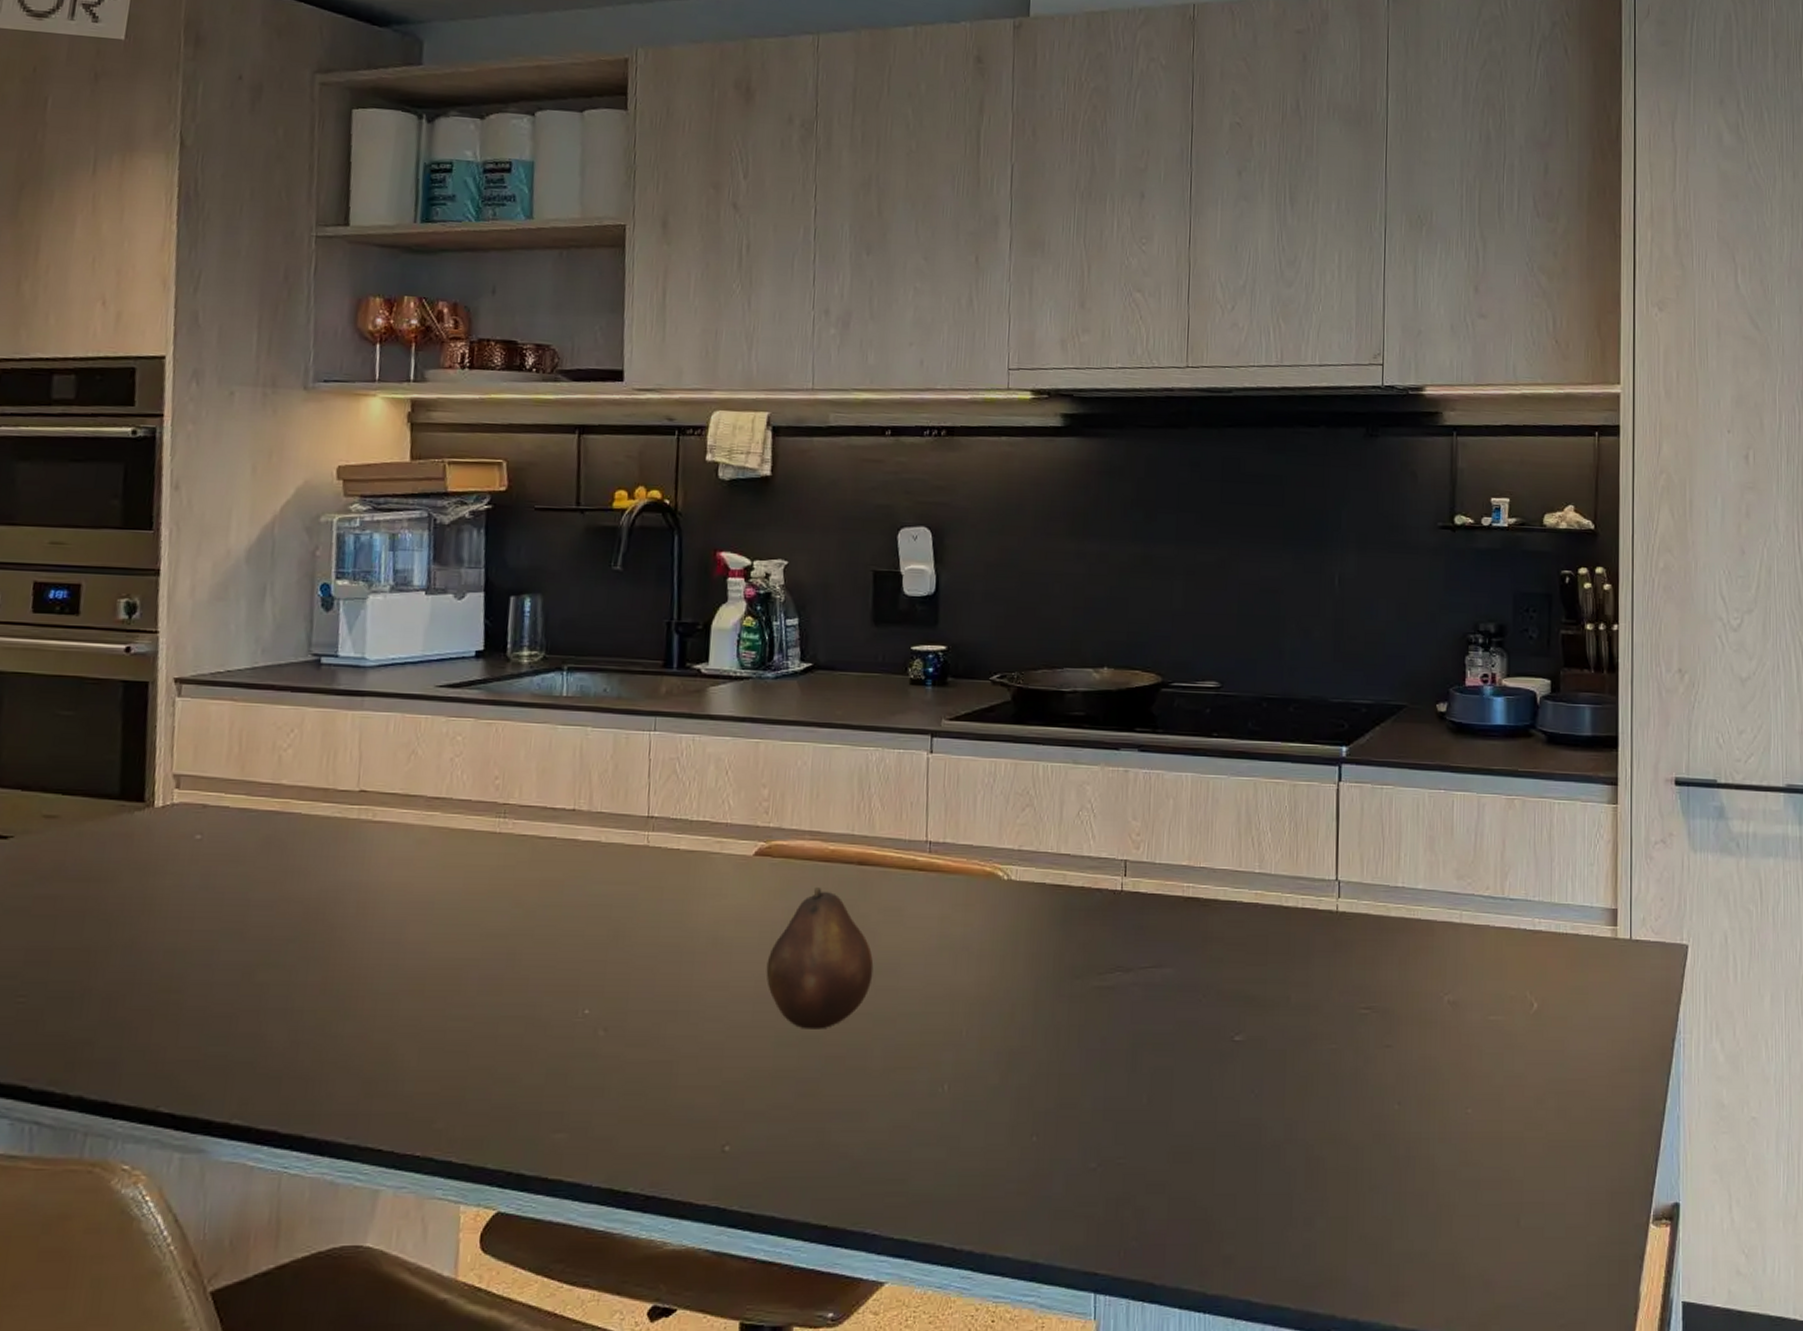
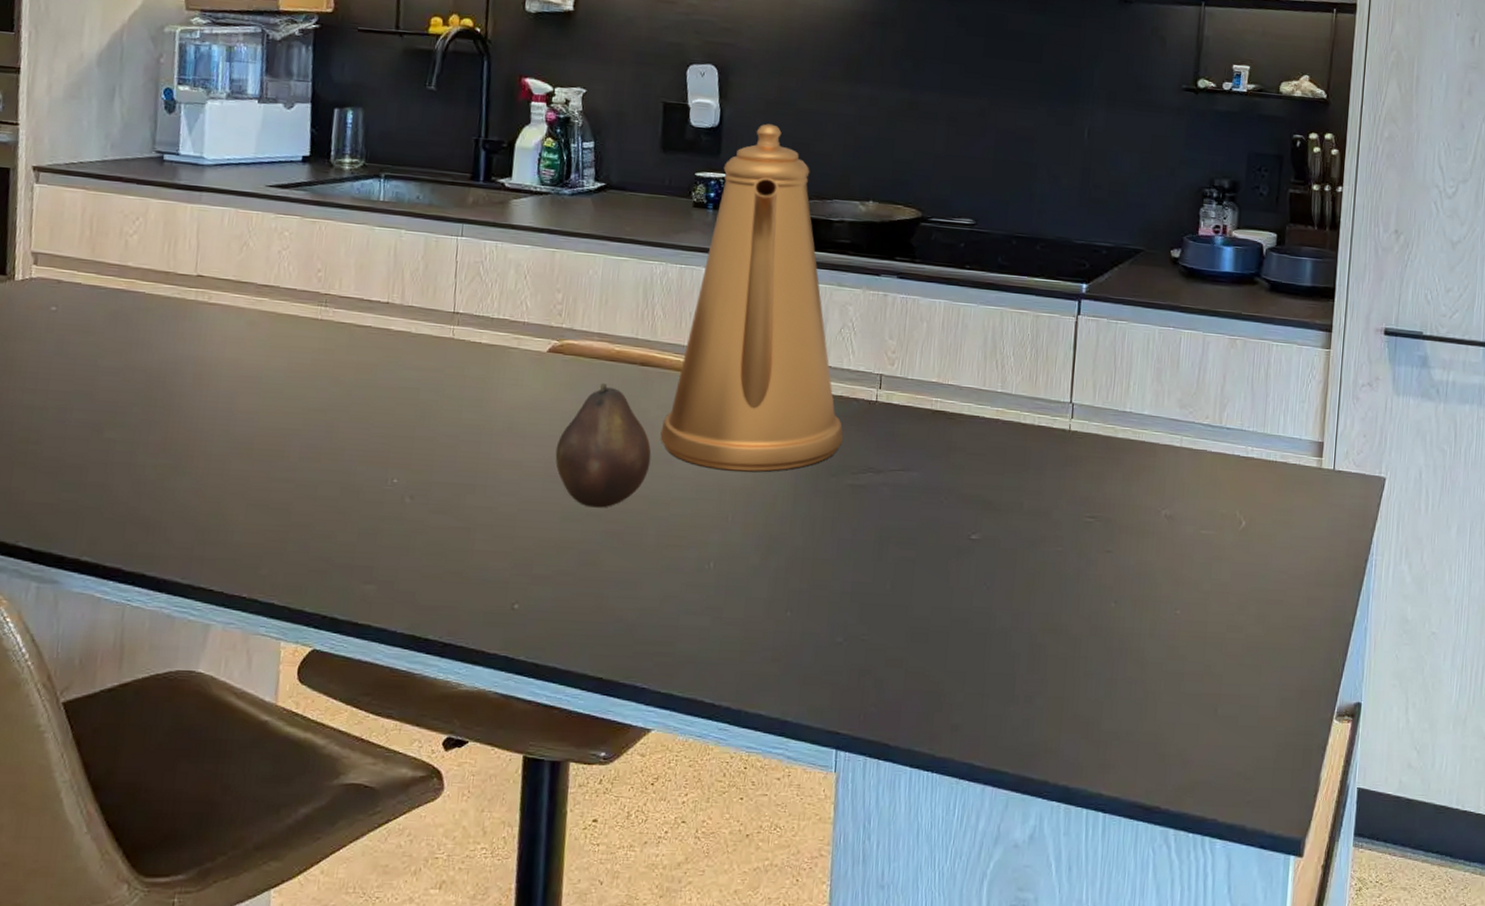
coffee pot: none [882,588,1086,979] -> present [660,124,843,473]

